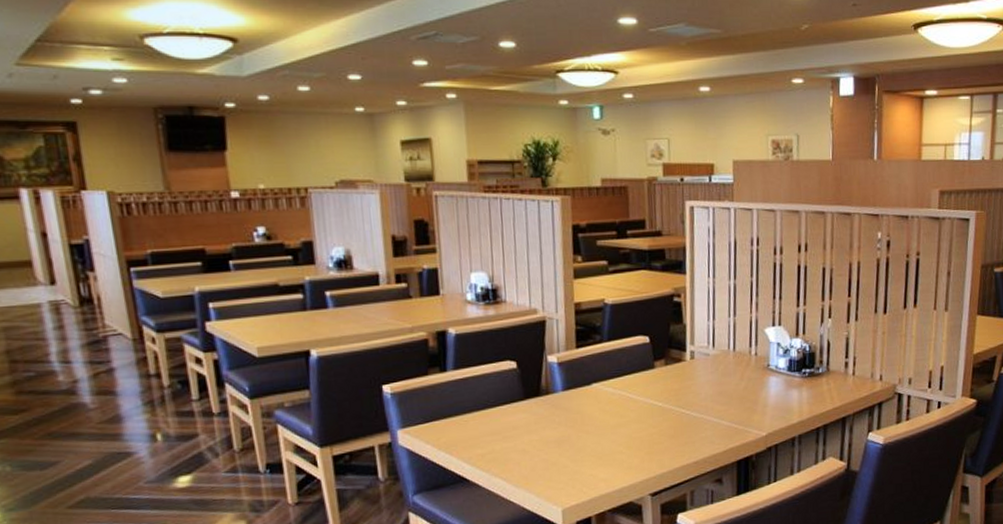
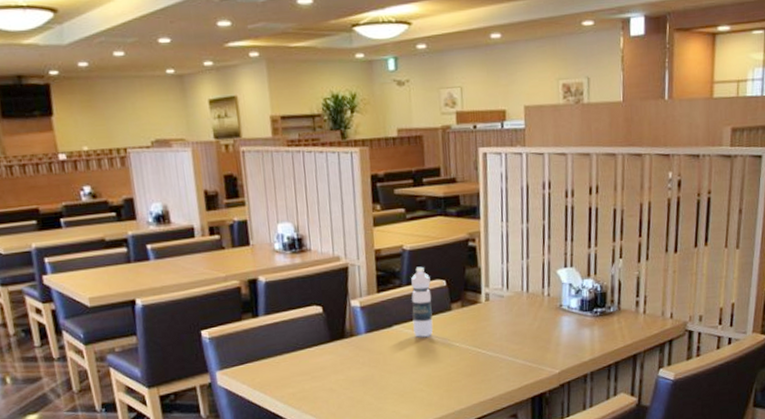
water bottle: none [612,321,635,396] -> present [411,266,433,337]

